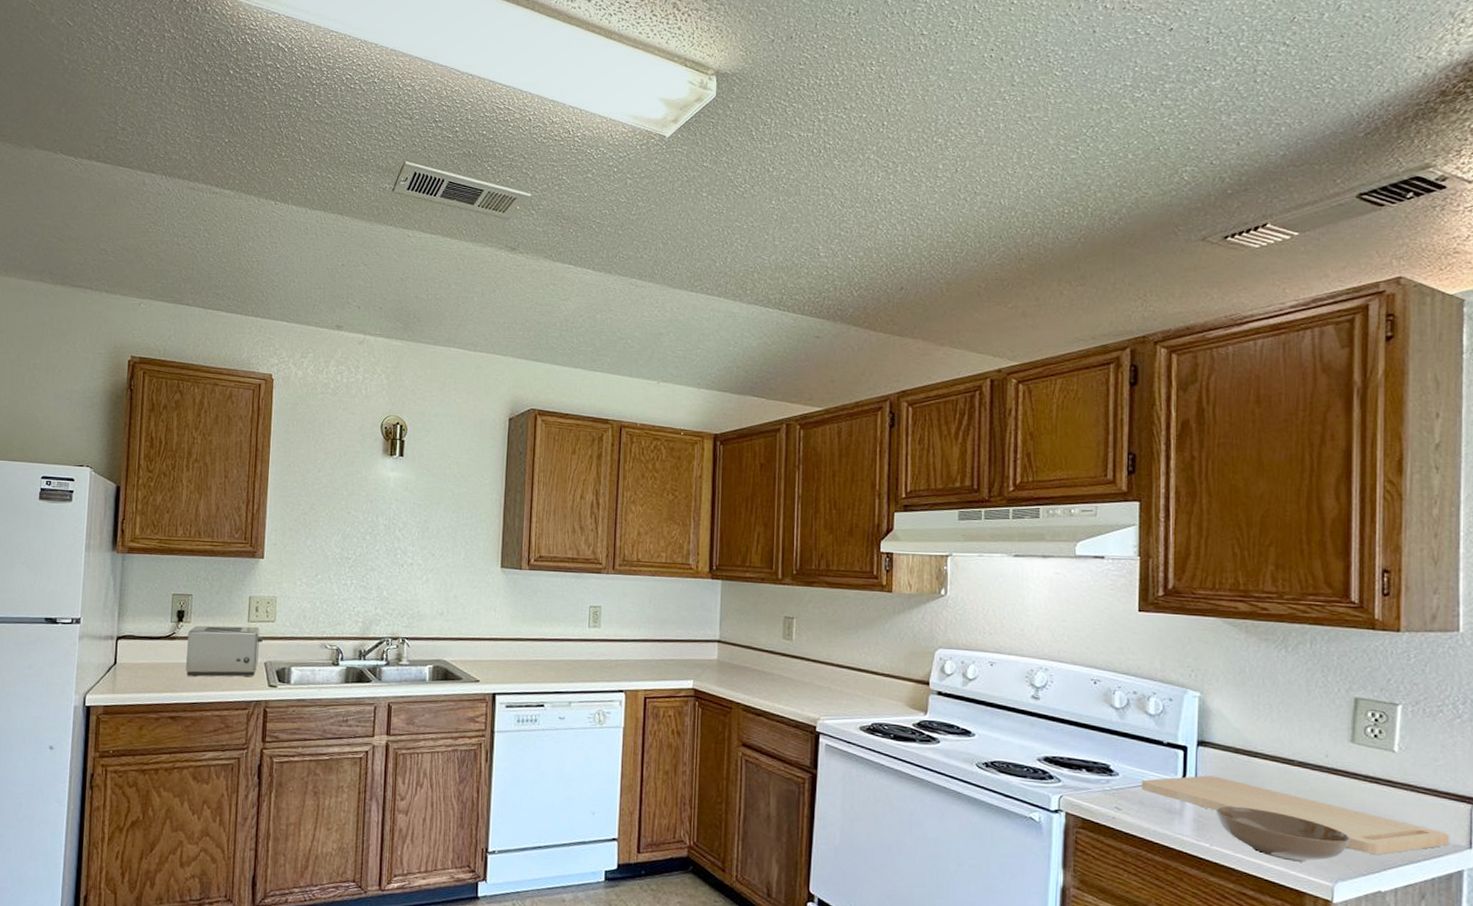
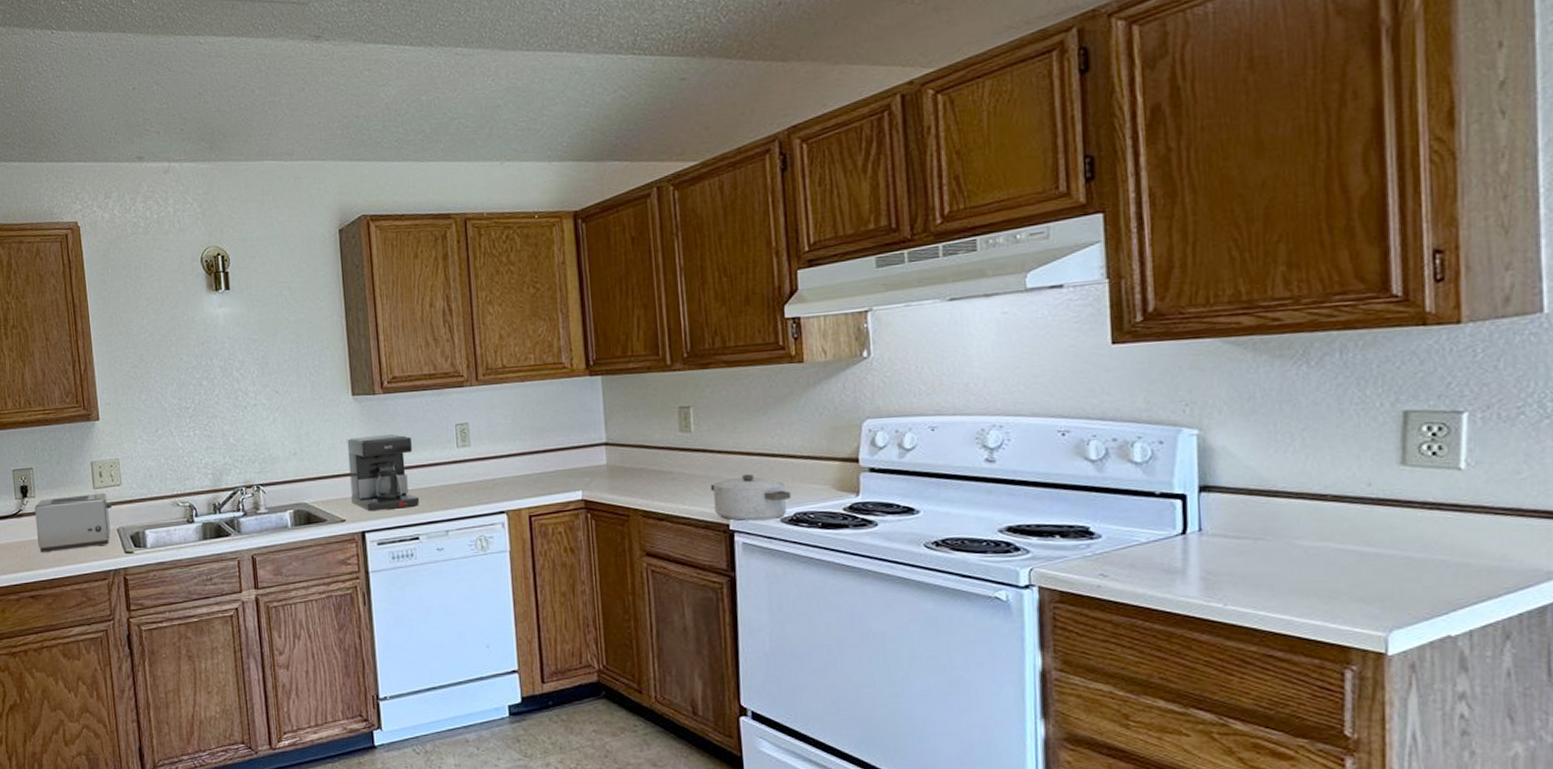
coffee maker: none [486,606,550,677] -> present [347,433,420,512]
cooking pot: none [803,683,871,727] -> present [710,473,791,522]
cutting board: present [1141,775,1450,855] -> none [1130,524,1542,594]
bowl: present [1216,805,1351,862] -> none [1228,556,1408,613]

